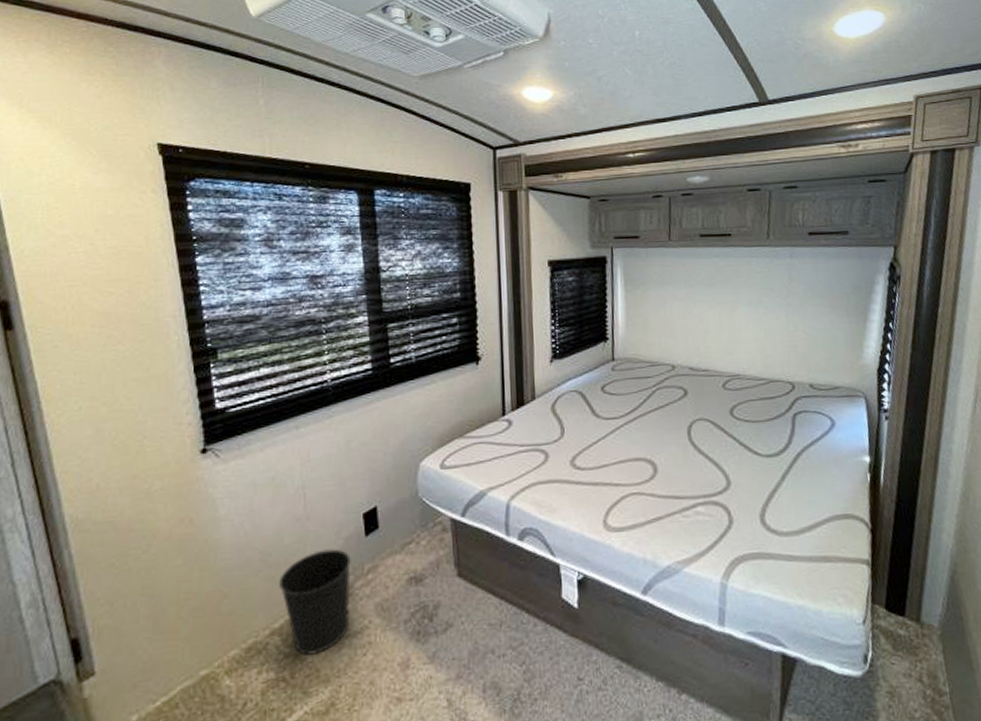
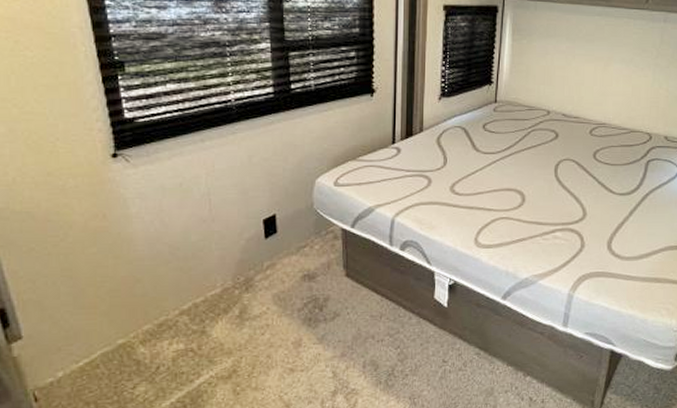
wastebasket: present [279,549,351,655] -> none [187,247,251,332]

